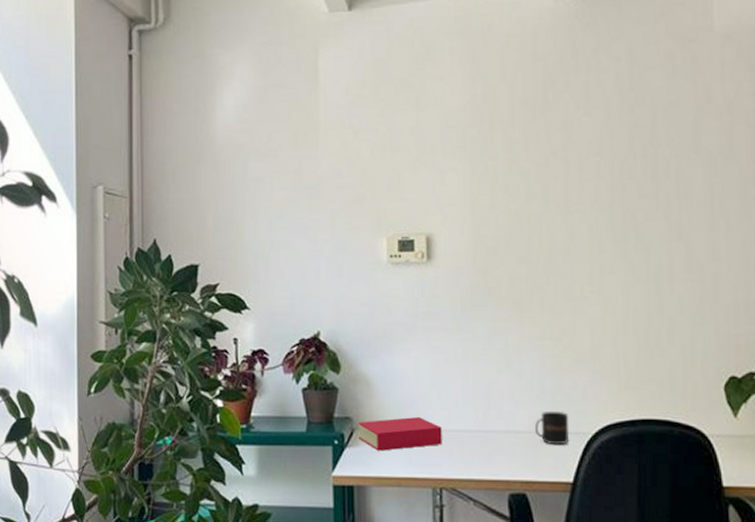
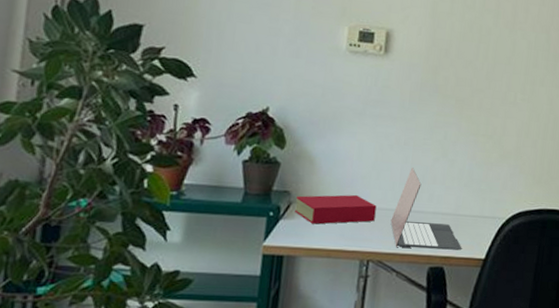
laptop: none [459,382,545,473] -> present [390,168,462,250]
mug: present [535,411,570,446] -> none [459,197,489,227]

